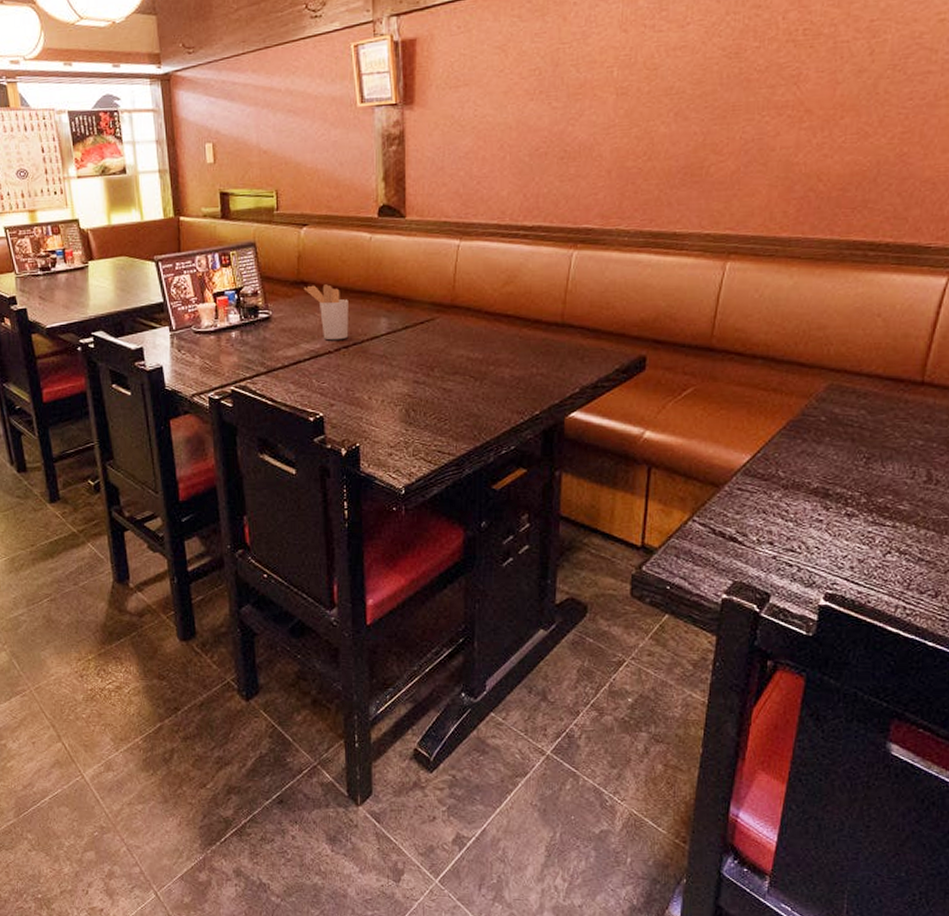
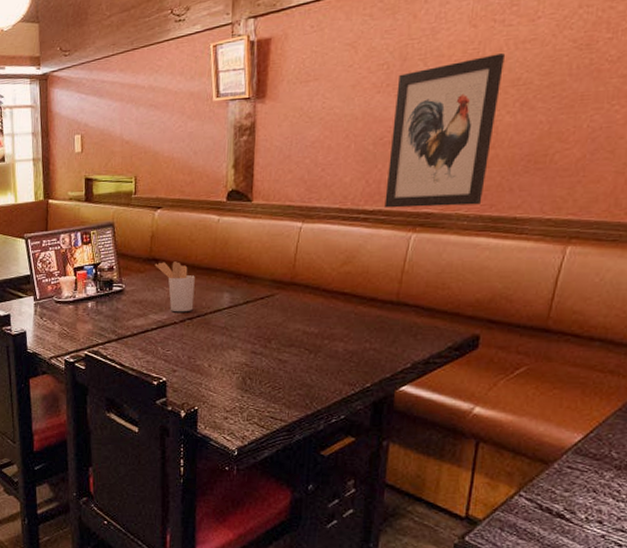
wall art: none [544,61,658,224] -> present [384,53,506,208]

